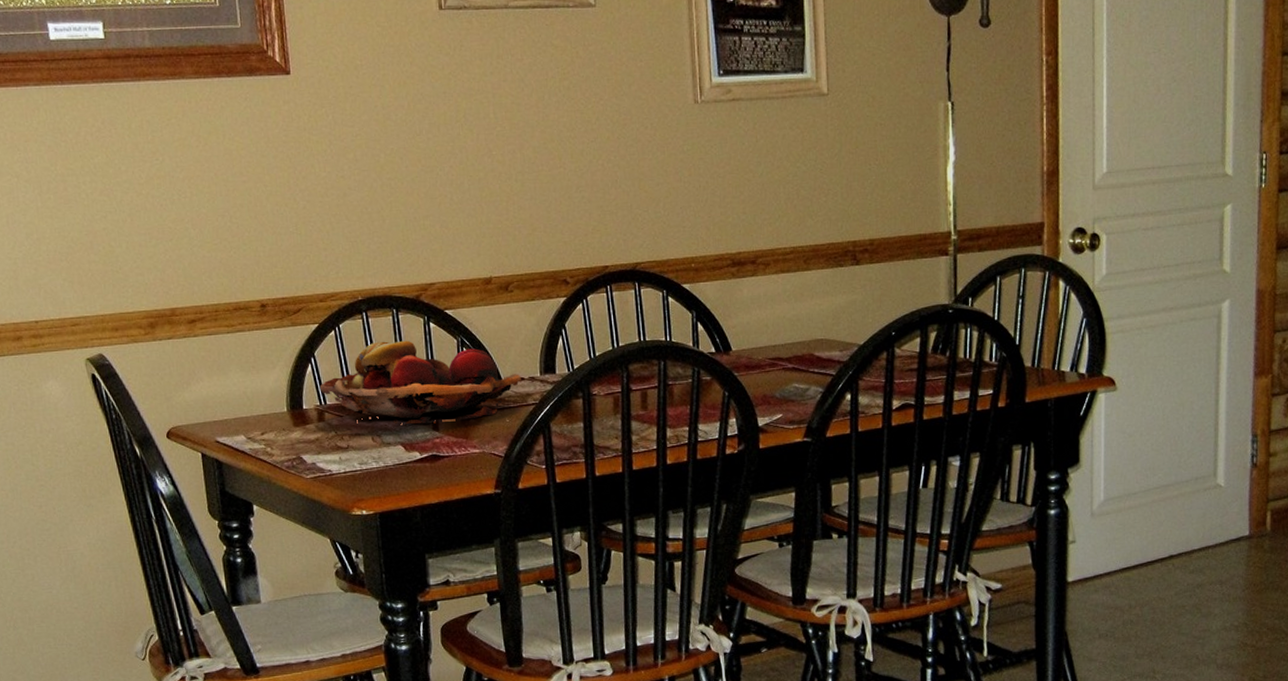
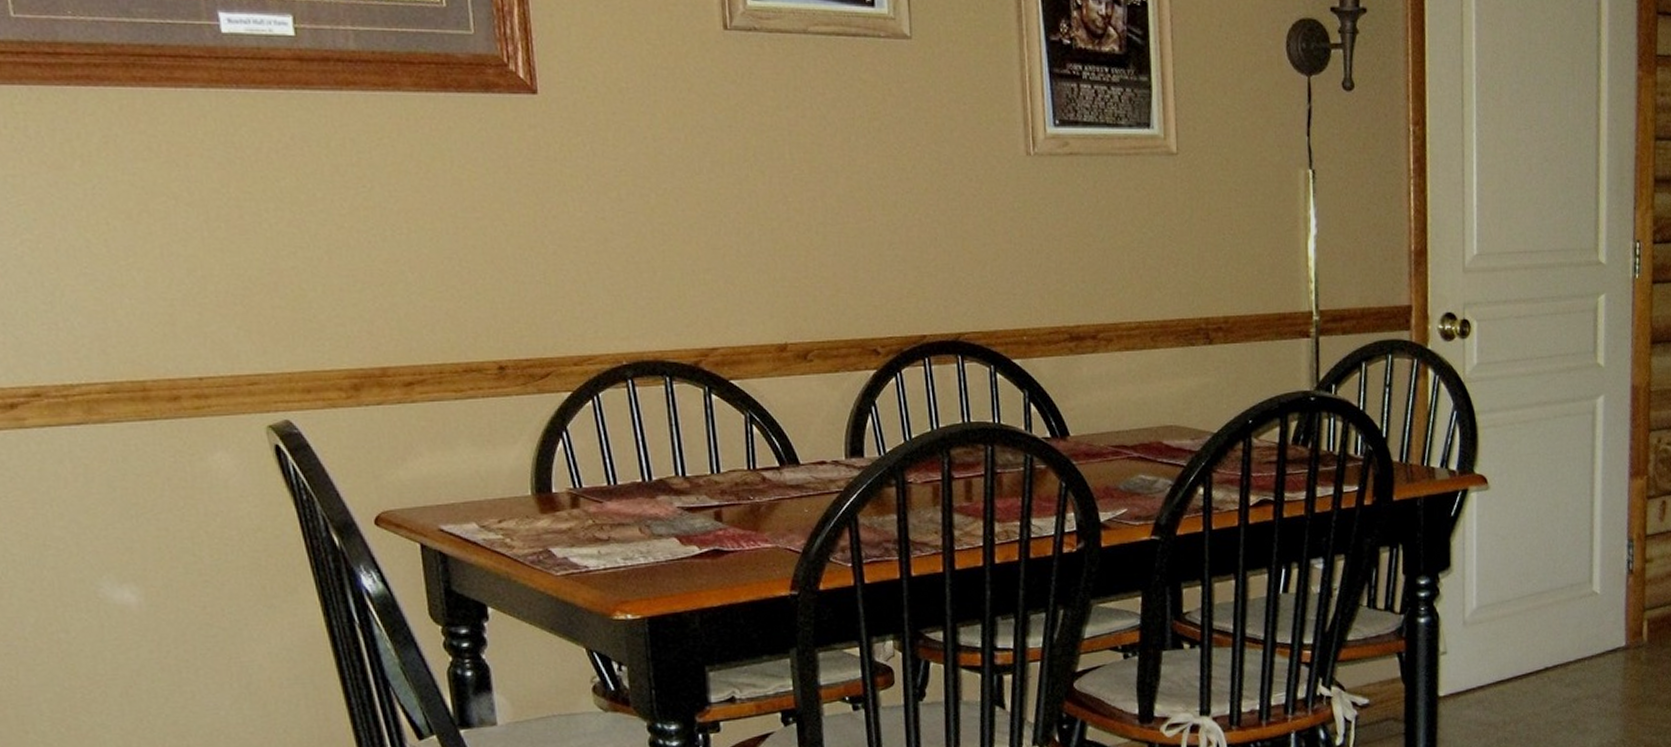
fruit basket: present [319,340,521,424] -> none [573,414,823,513]

